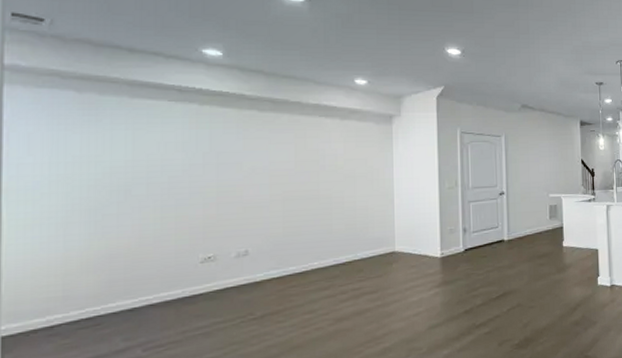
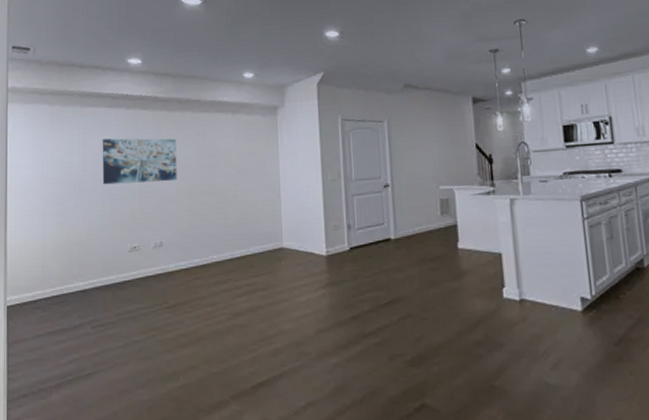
wall art: none [162,136,269,189] -> present [102,138,177,185]

